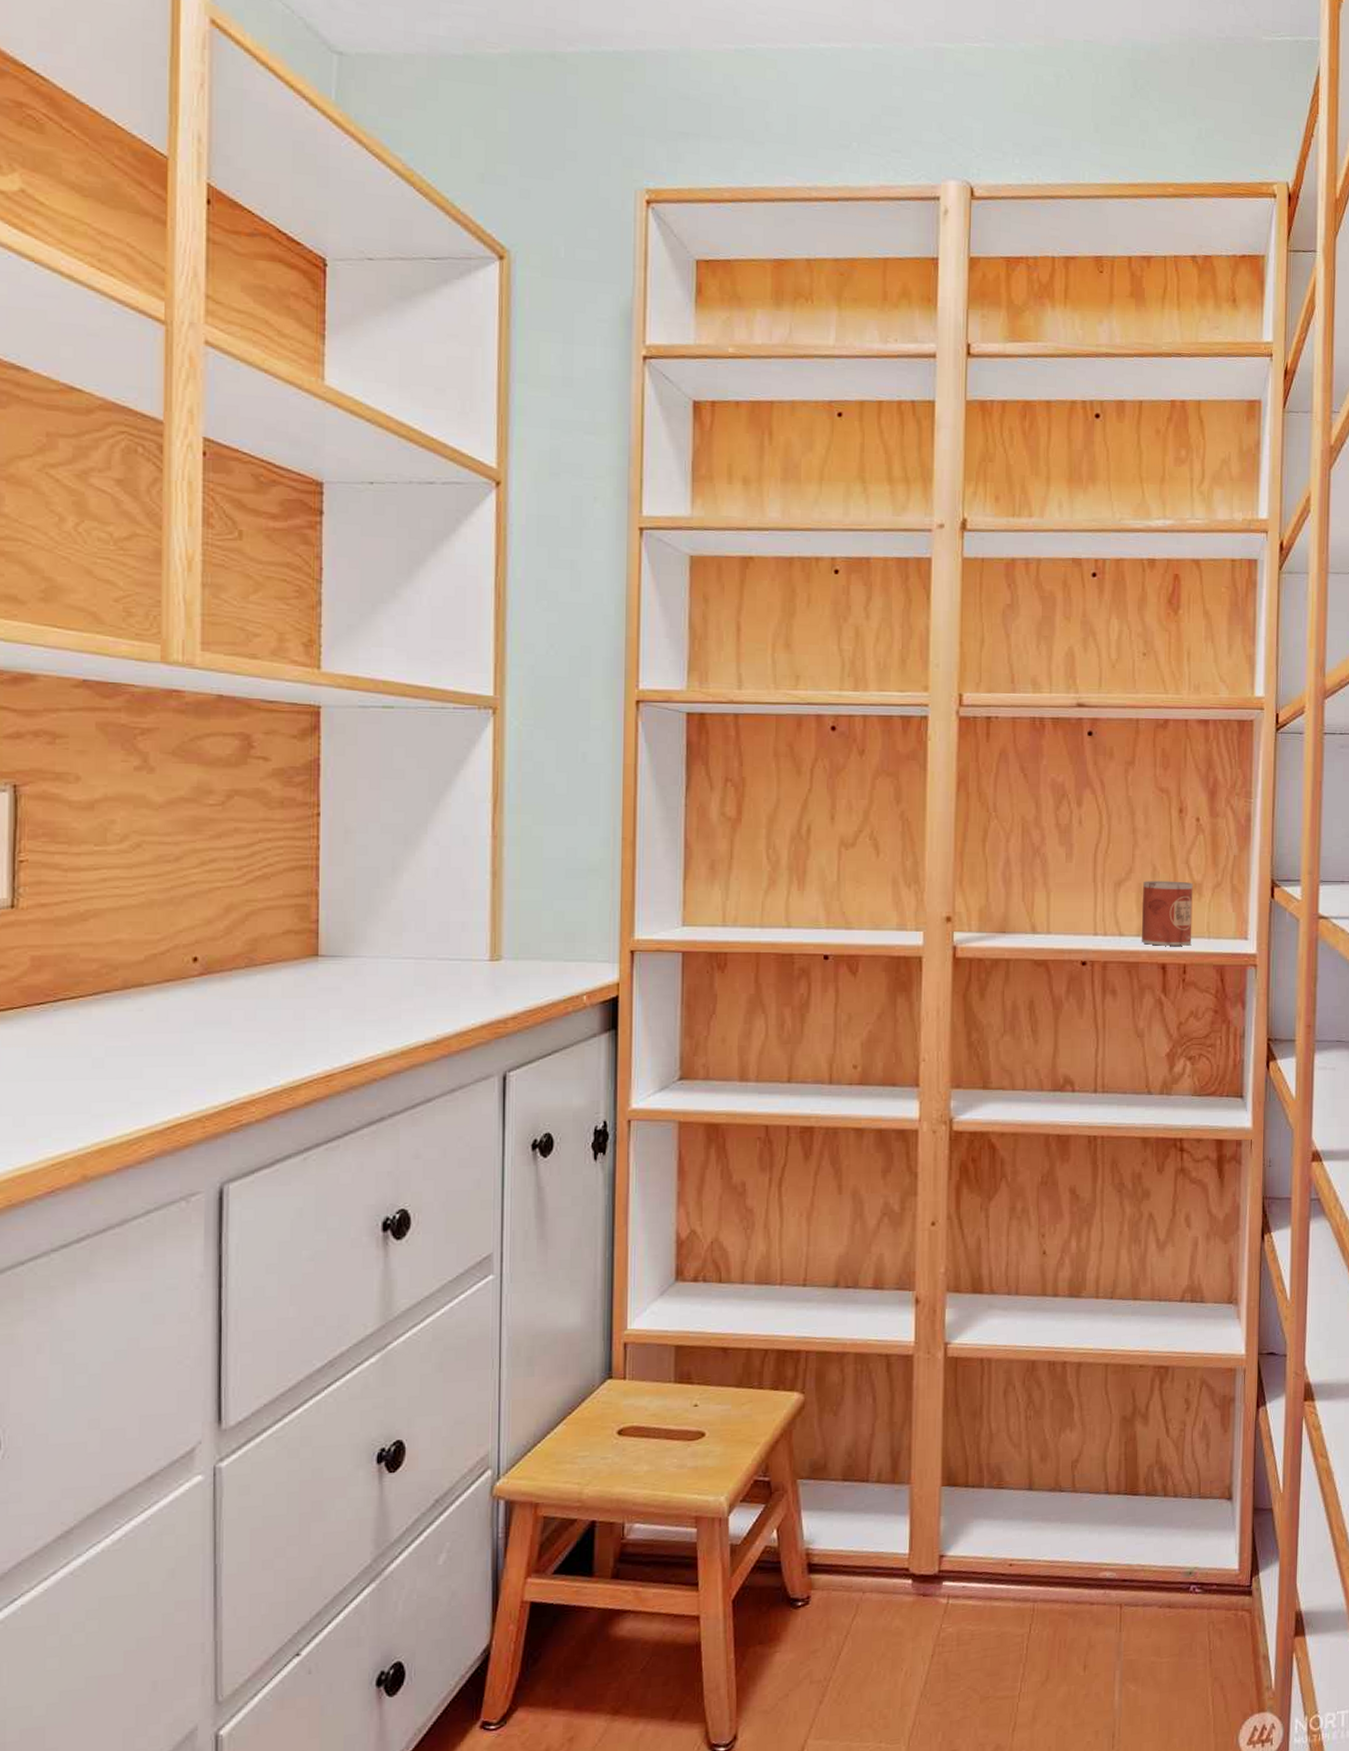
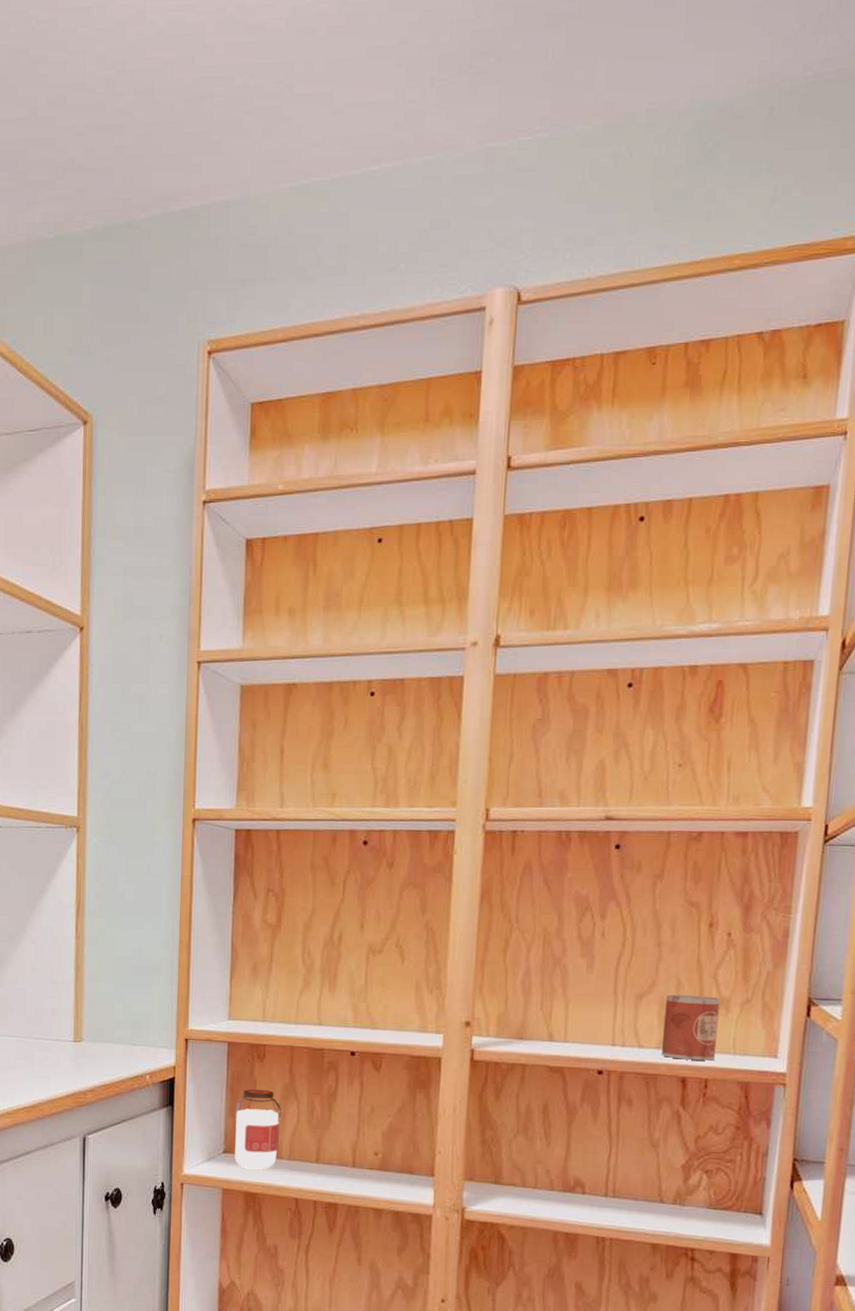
jar: none [691,1003,747,1095] -> present [234,1089,282,1169]

